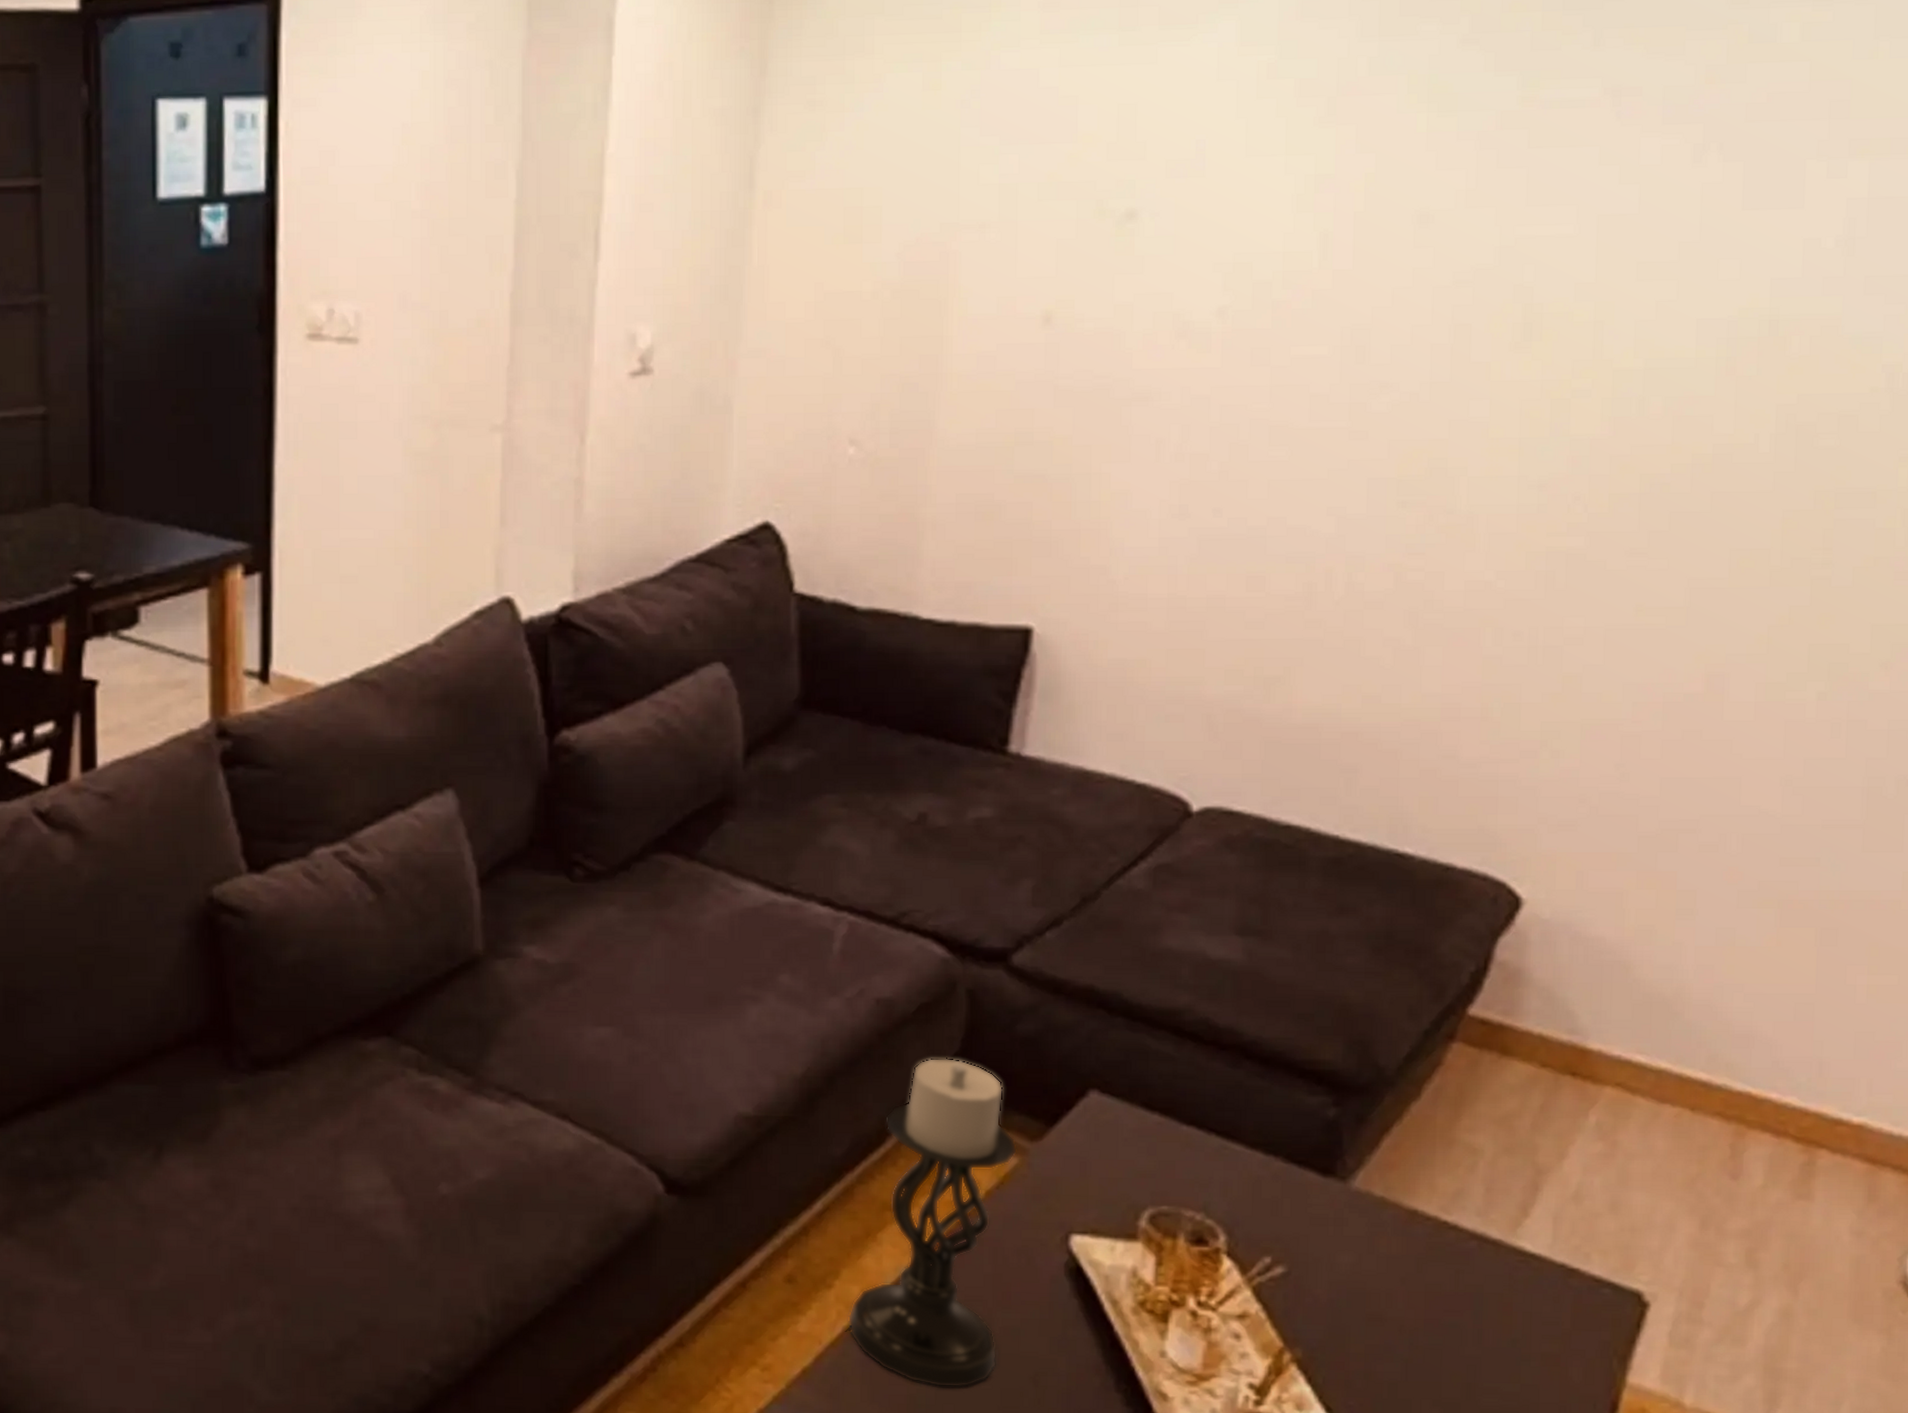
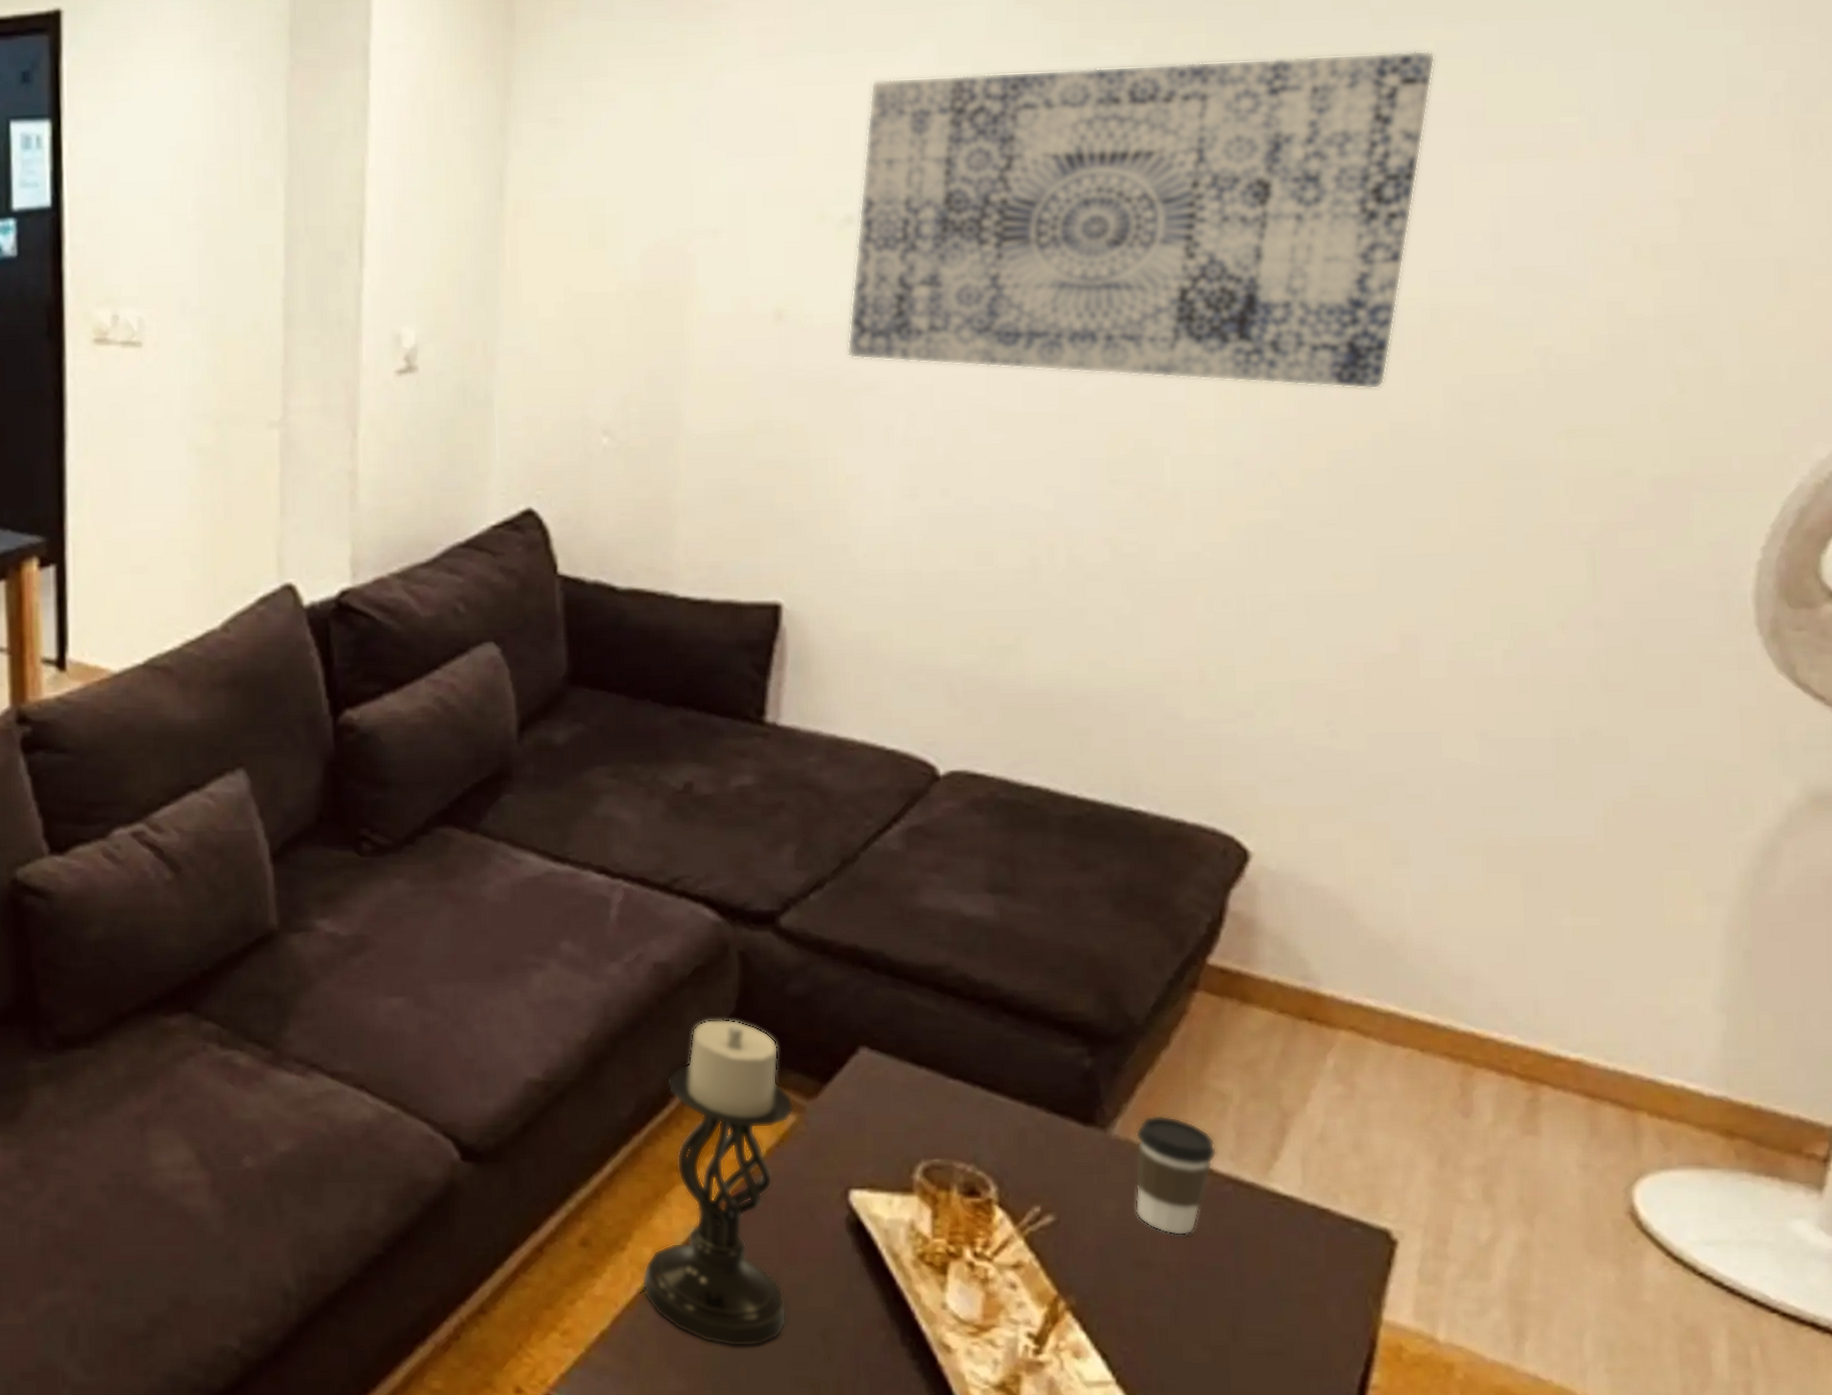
wall art: none [1119,32,1799,408] -> present [846,50,1436,390]
coffee cup: none [1372,1167,1463,1291] -> present [1135,1114,1217,1236]

